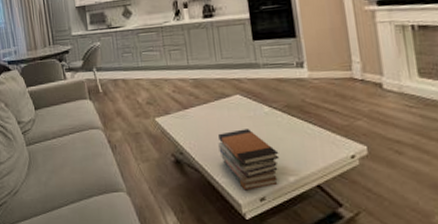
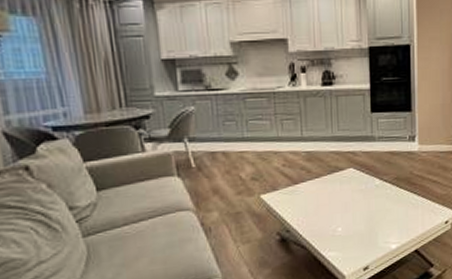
book stack: present [218,129,280,191] -> none [327,202,385,262]

